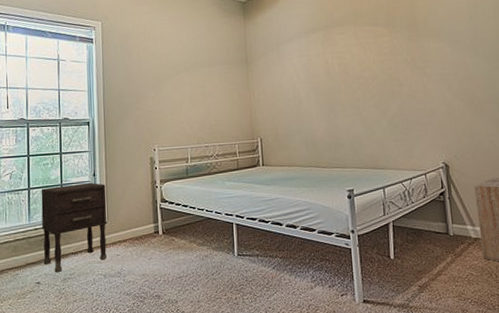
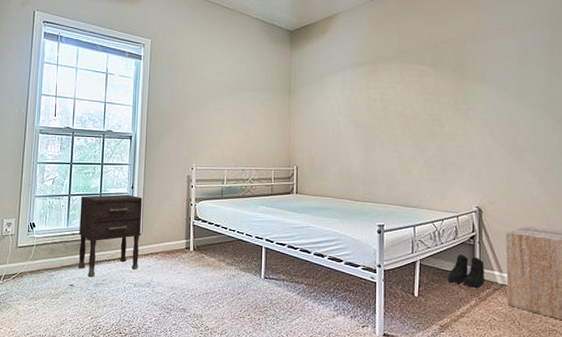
boots: none [421,212,458,244] -> present [447,255,484,288]

